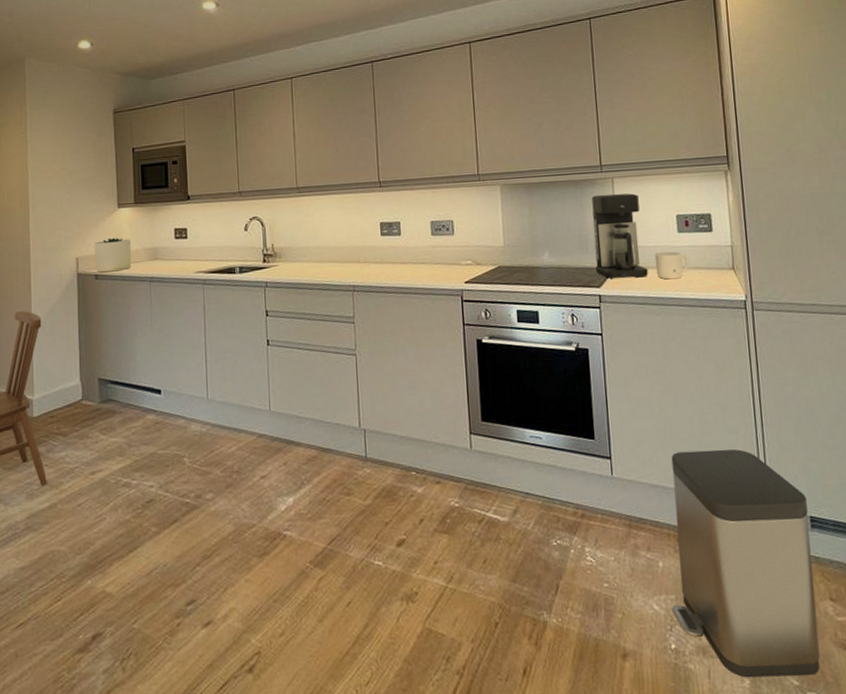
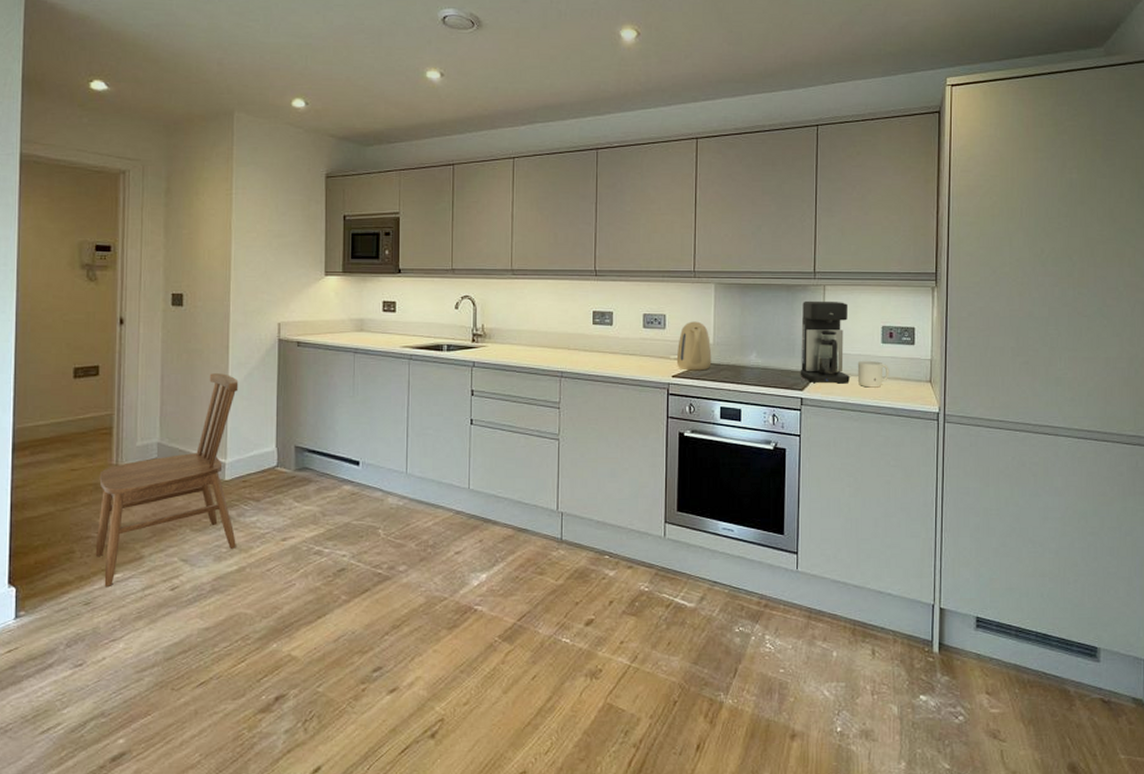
planter: present [94,237,132,273] -> none [298,305,337,340]
kettle: none [467,224,504,276] -> present [676,321,712,371]
pedal bin: present [671,449,820,678] -> none [841,551,975,761]

